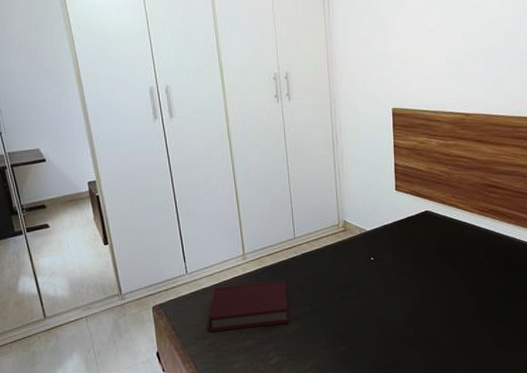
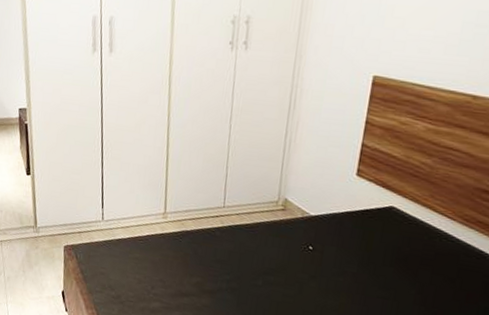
hardback book: present [208,280,289,332] -> none [117,241,205,296]

